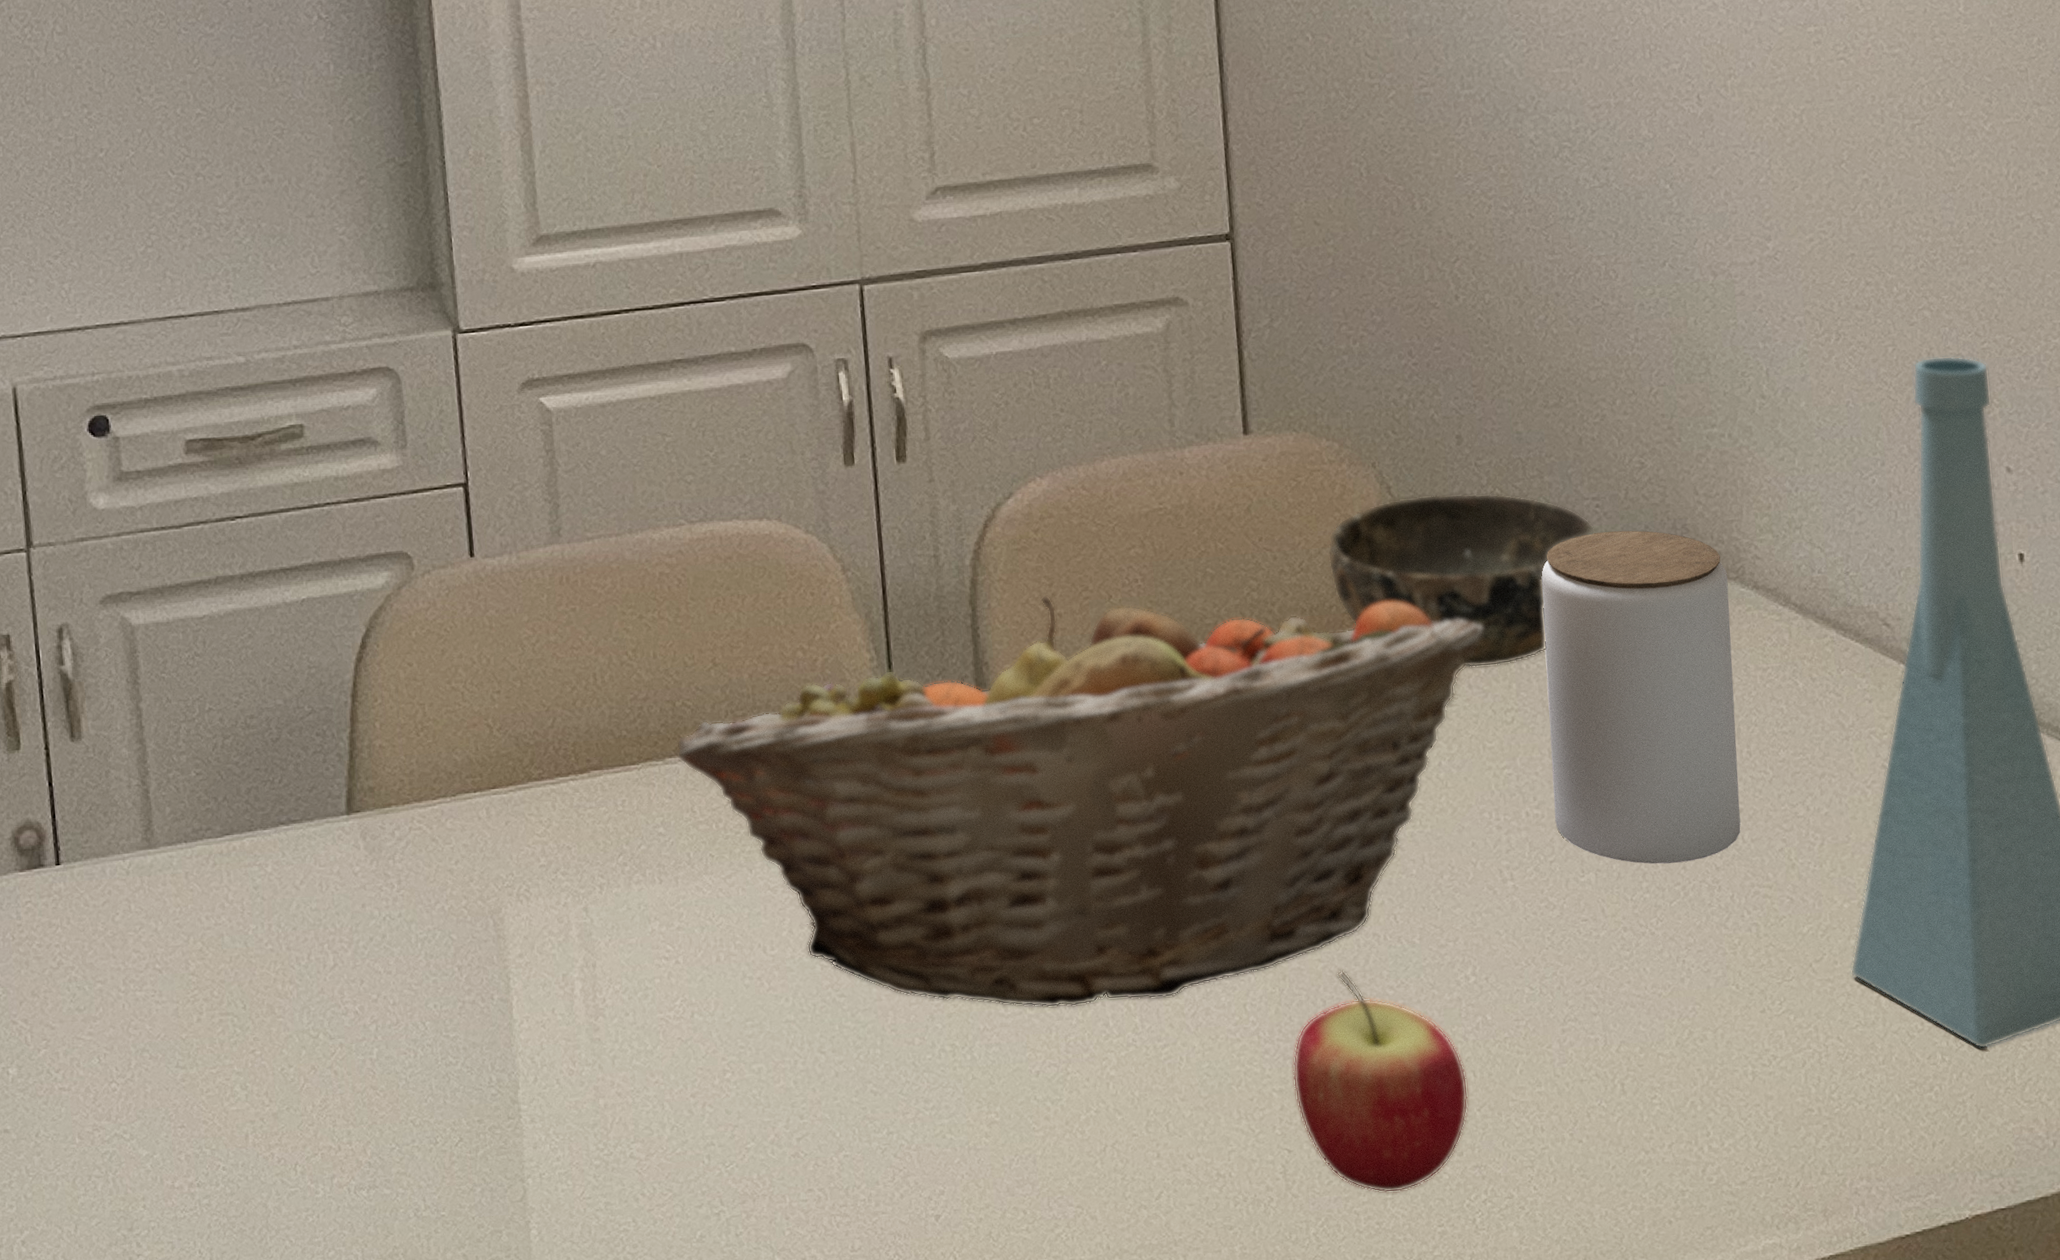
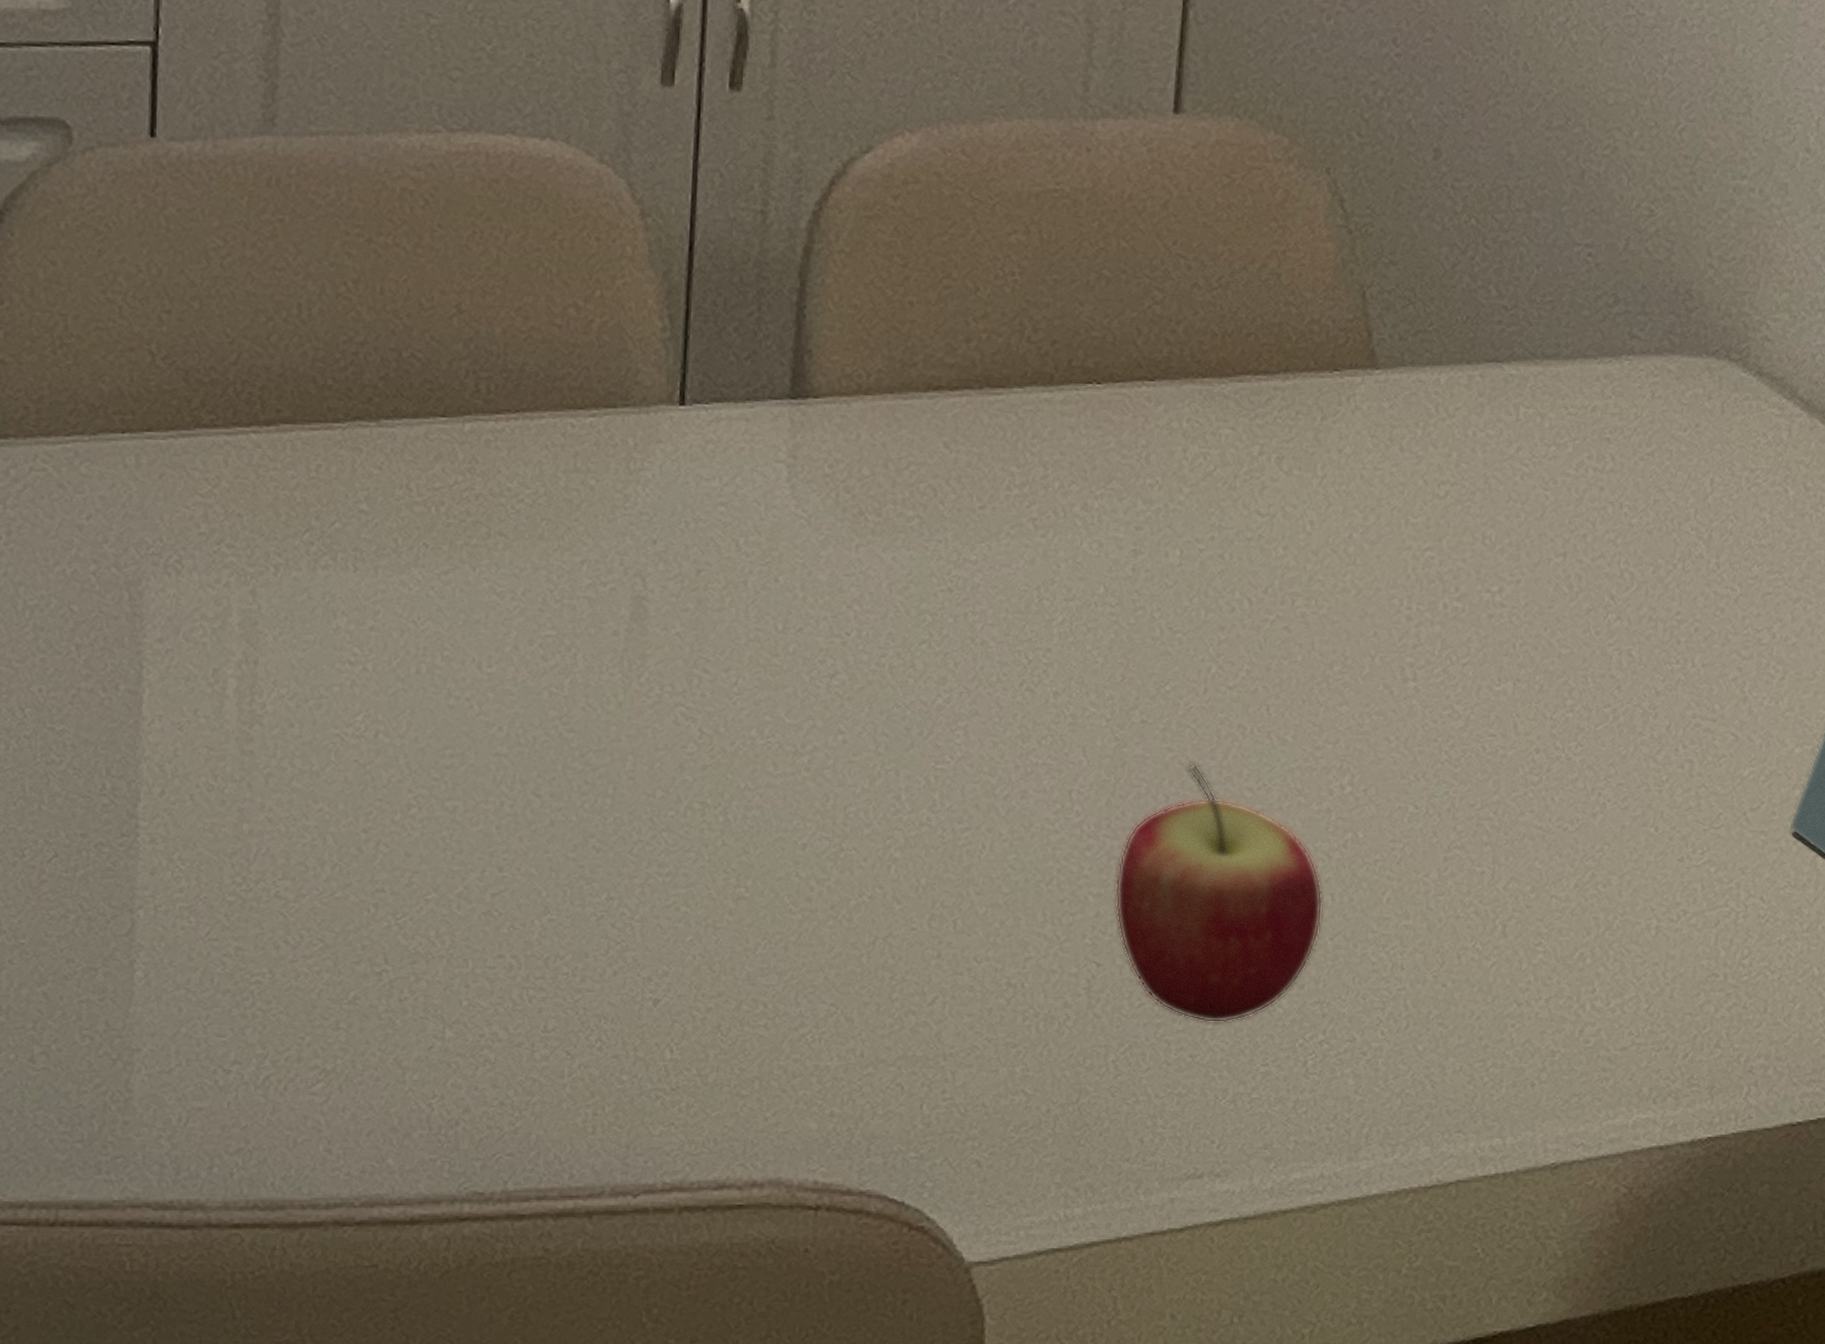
fruit basket: present [677,595,1484,1008] -> none [396,277,1430,774]
bowl: present [1328,493,1596,668] -> none [1254,215,1582,429]
jar: present [1541,530,1741,864] -> none [1476,286,1729,681]

